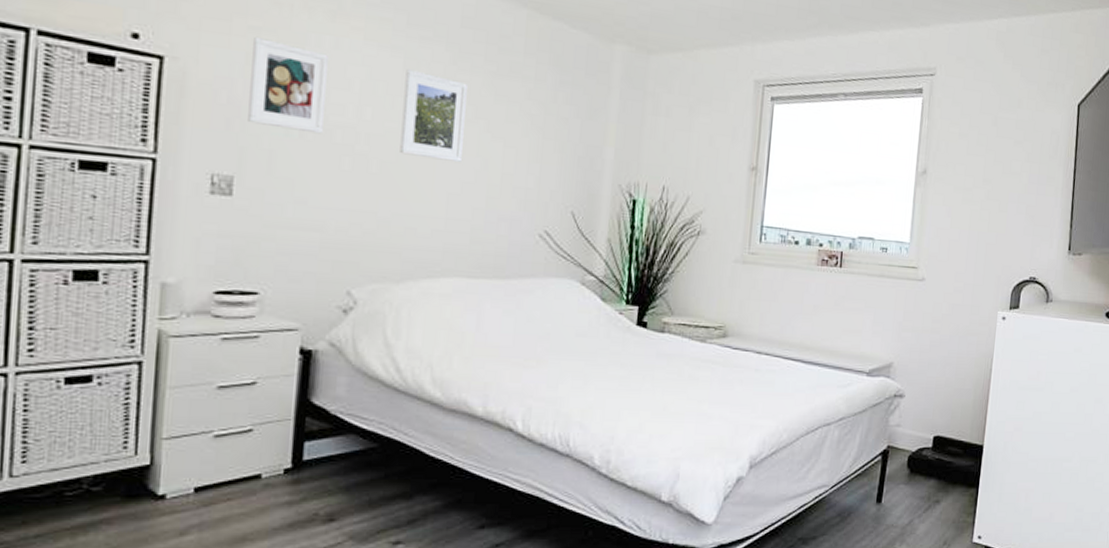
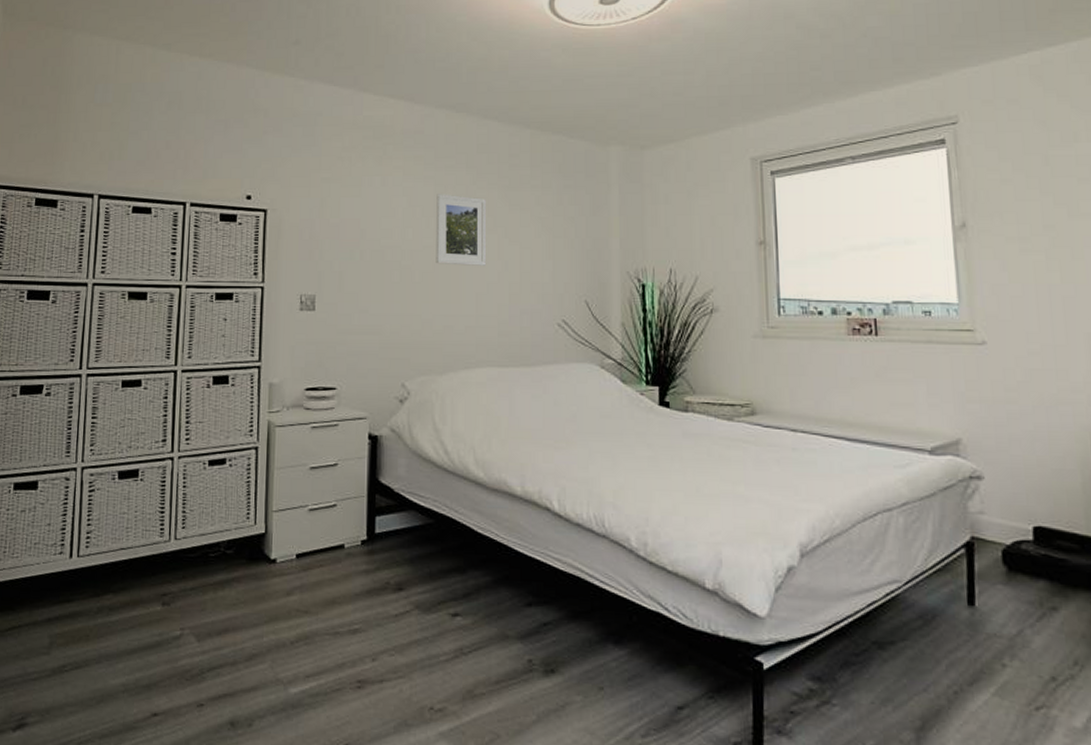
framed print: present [248,36,328,134] -> none [324,185,378,255]

